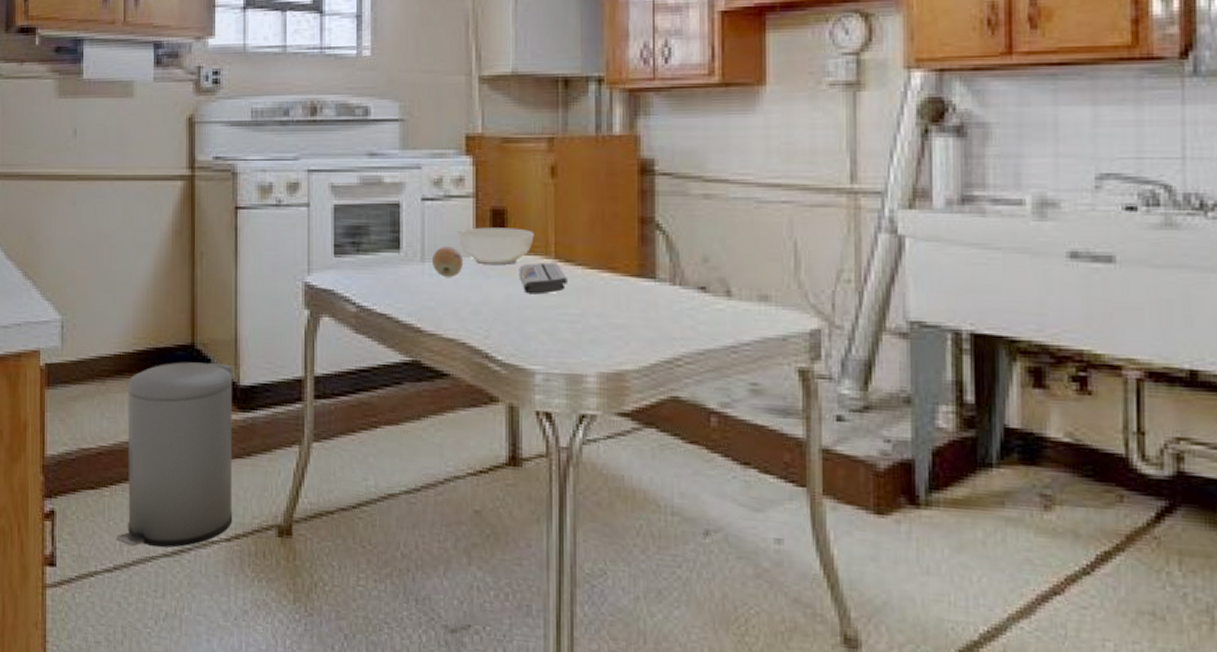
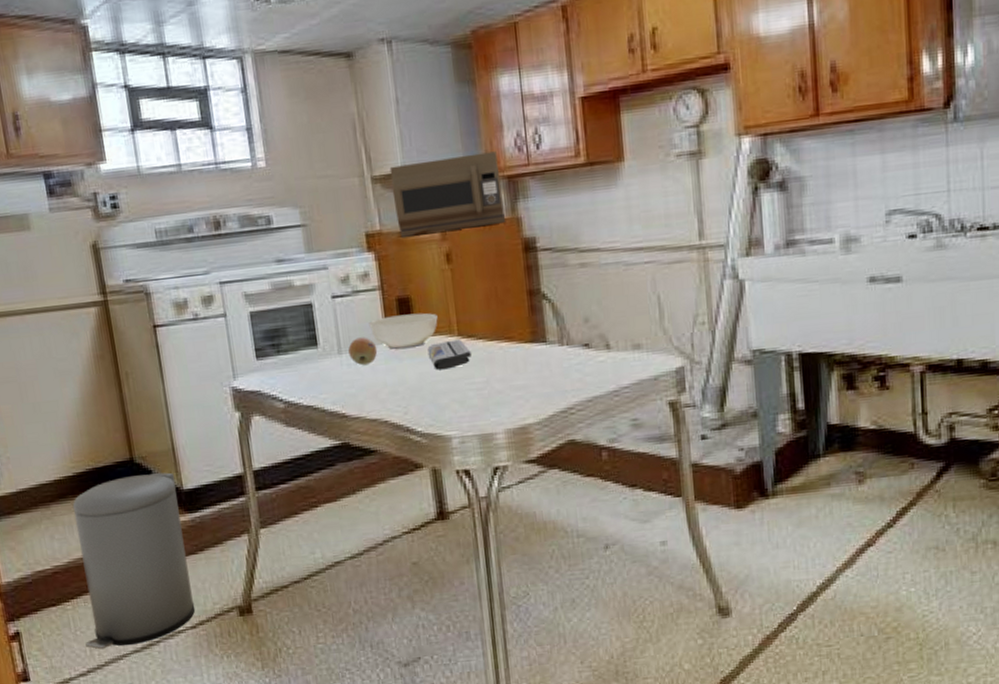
microwave: none [500,61,623,143] -> present [389,151,506,237]

